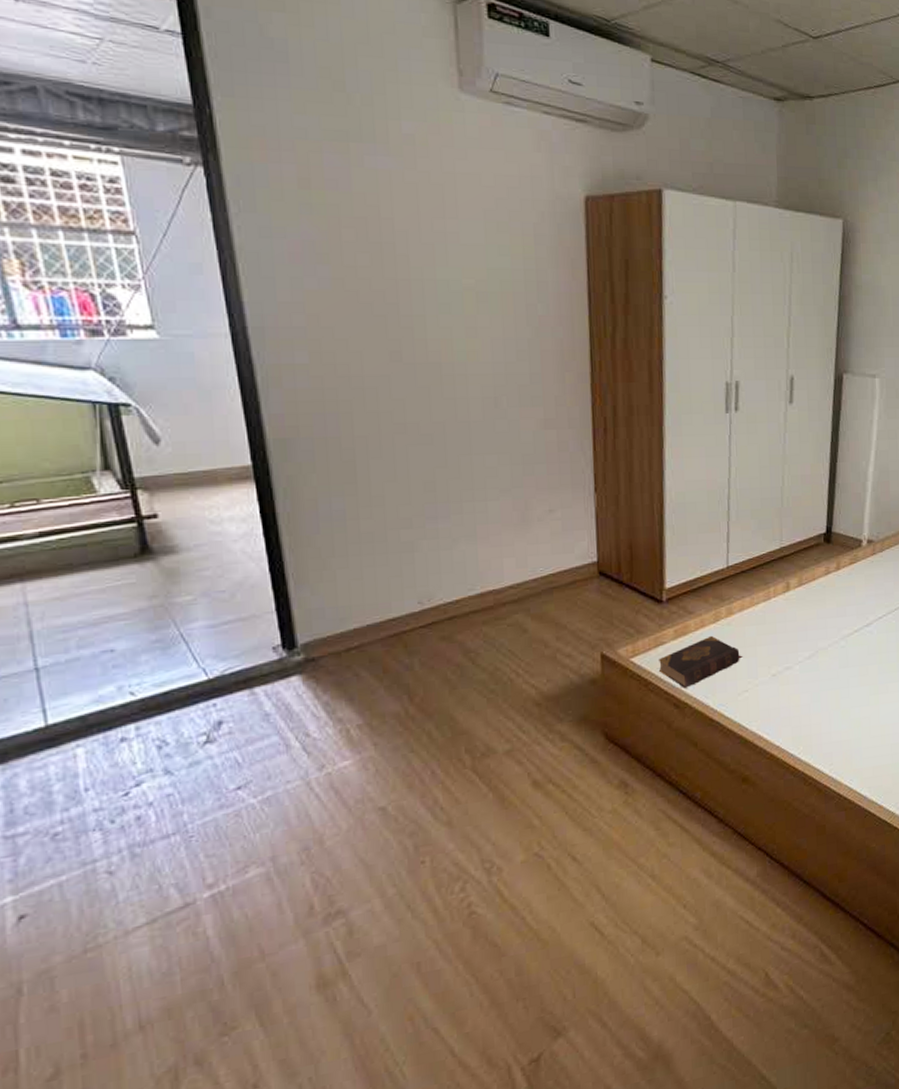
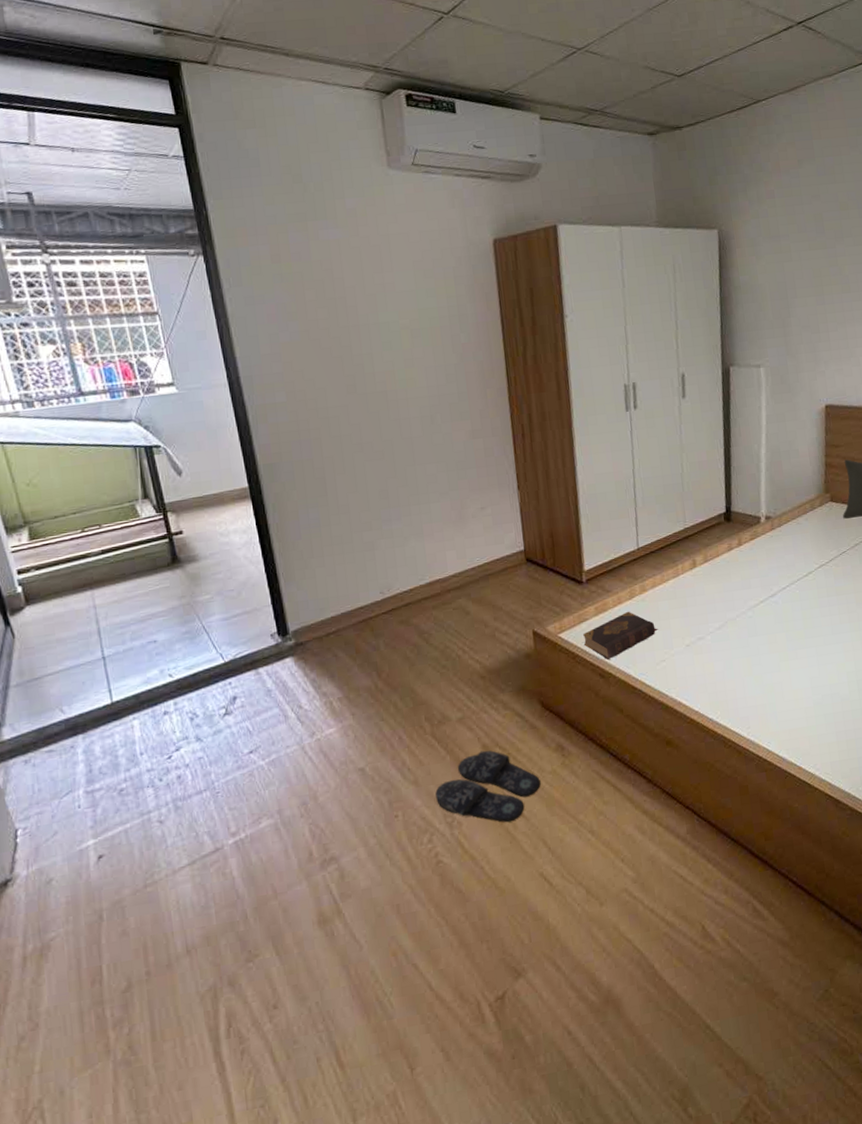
slippers: none [473,786,598,867] -> present [435,750,541,822]

